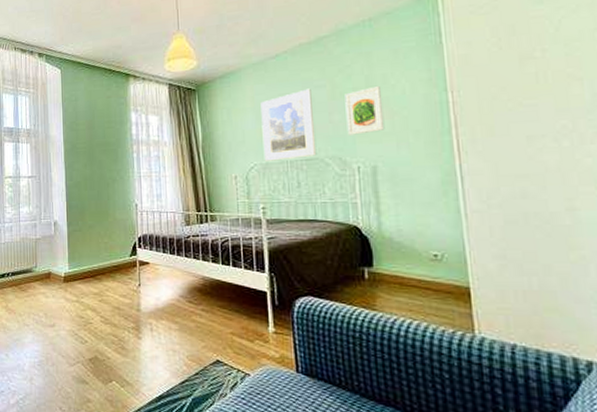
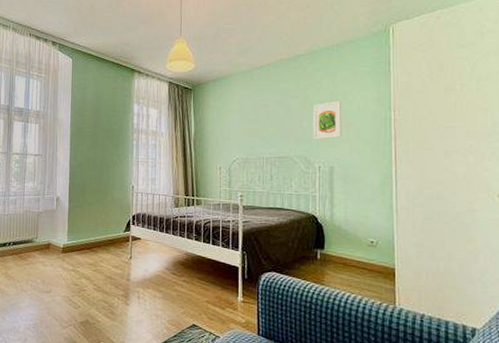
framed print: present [260,88,317,161] -> none [245,97,288,157]

